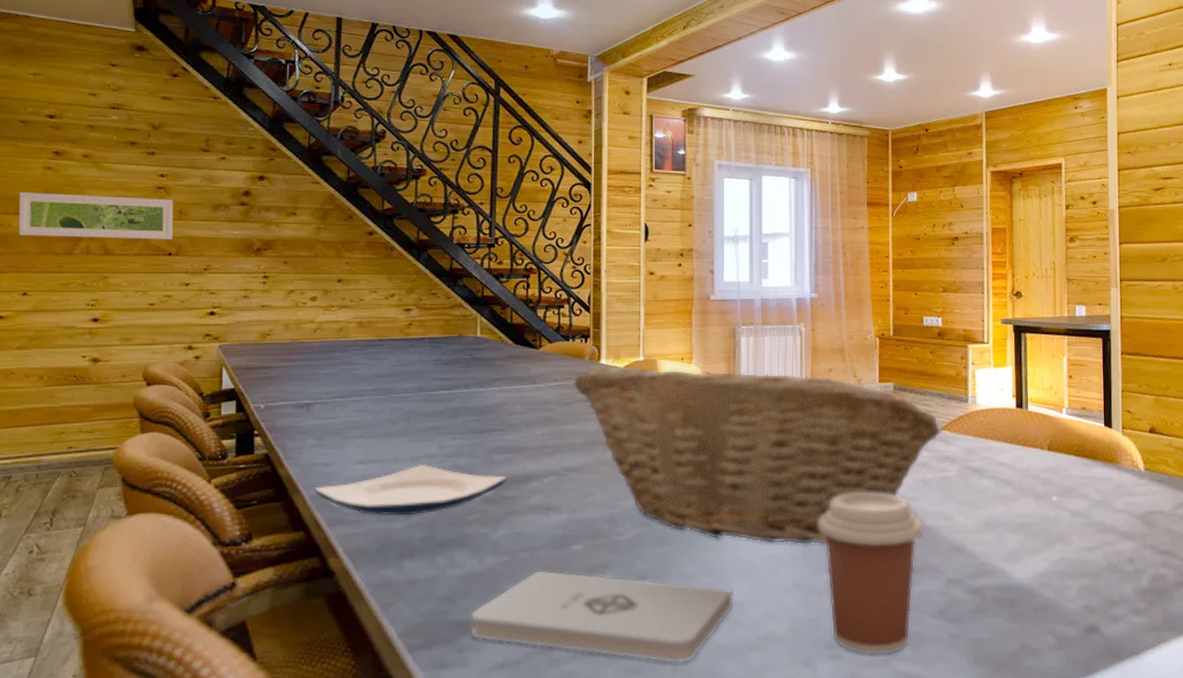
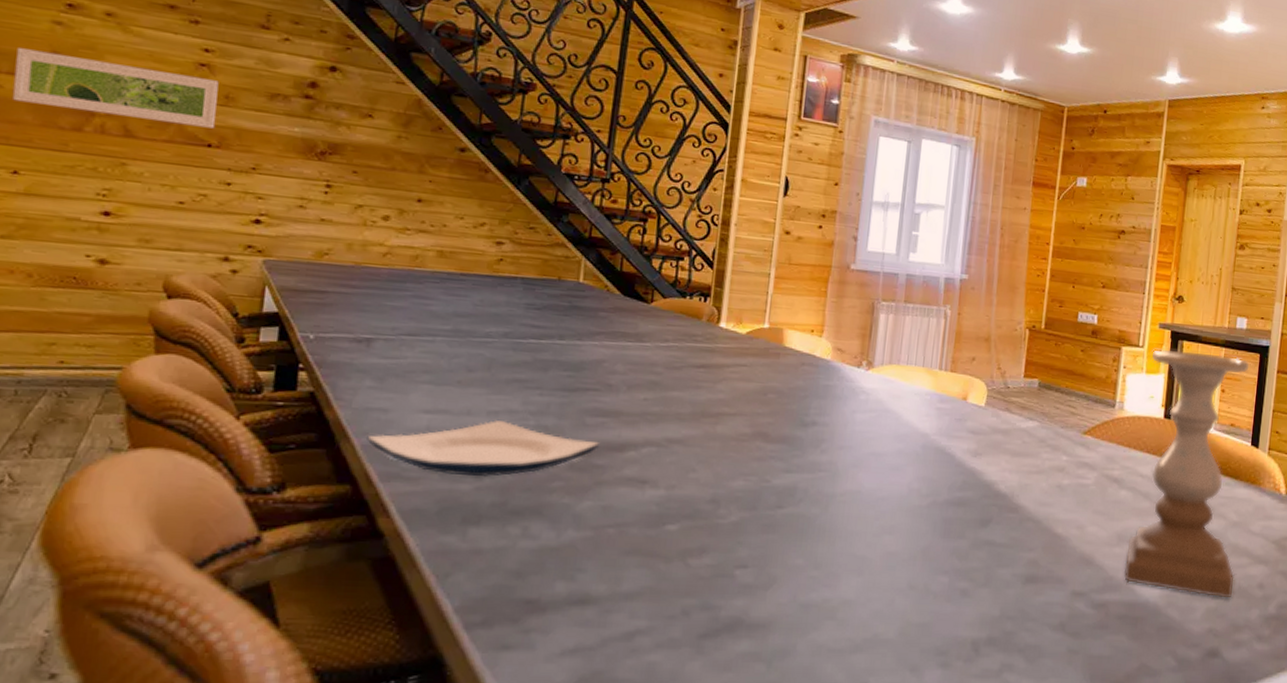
notepad: present [471,570,735,664] -> none [540,549,843,662]
fruit basket: present [573,367,942,545] -> none [685,330,1085,545]
coffee cup: present [818,492,923,655] -> none [941,492,1054,665]
candle holder: none [995,343,1104,575] -> present [1124,348,1250,598]

